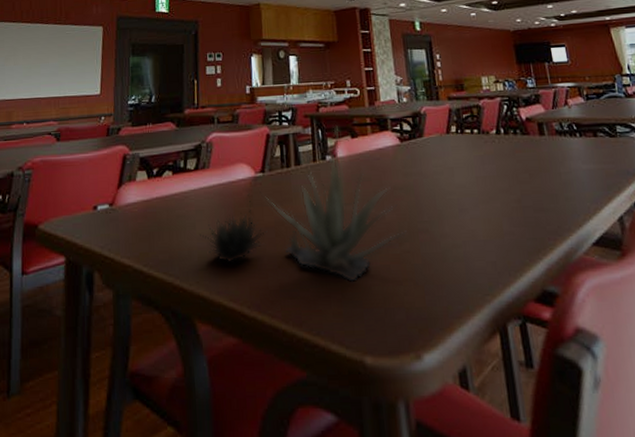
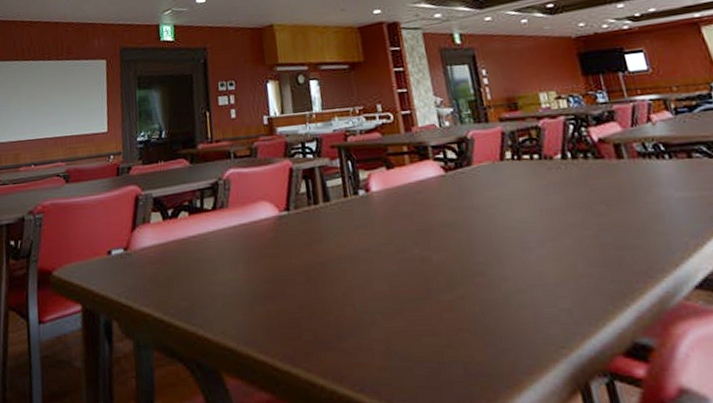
succulent plant: present [200,126,407,283] -> none [222,156,459,334]

